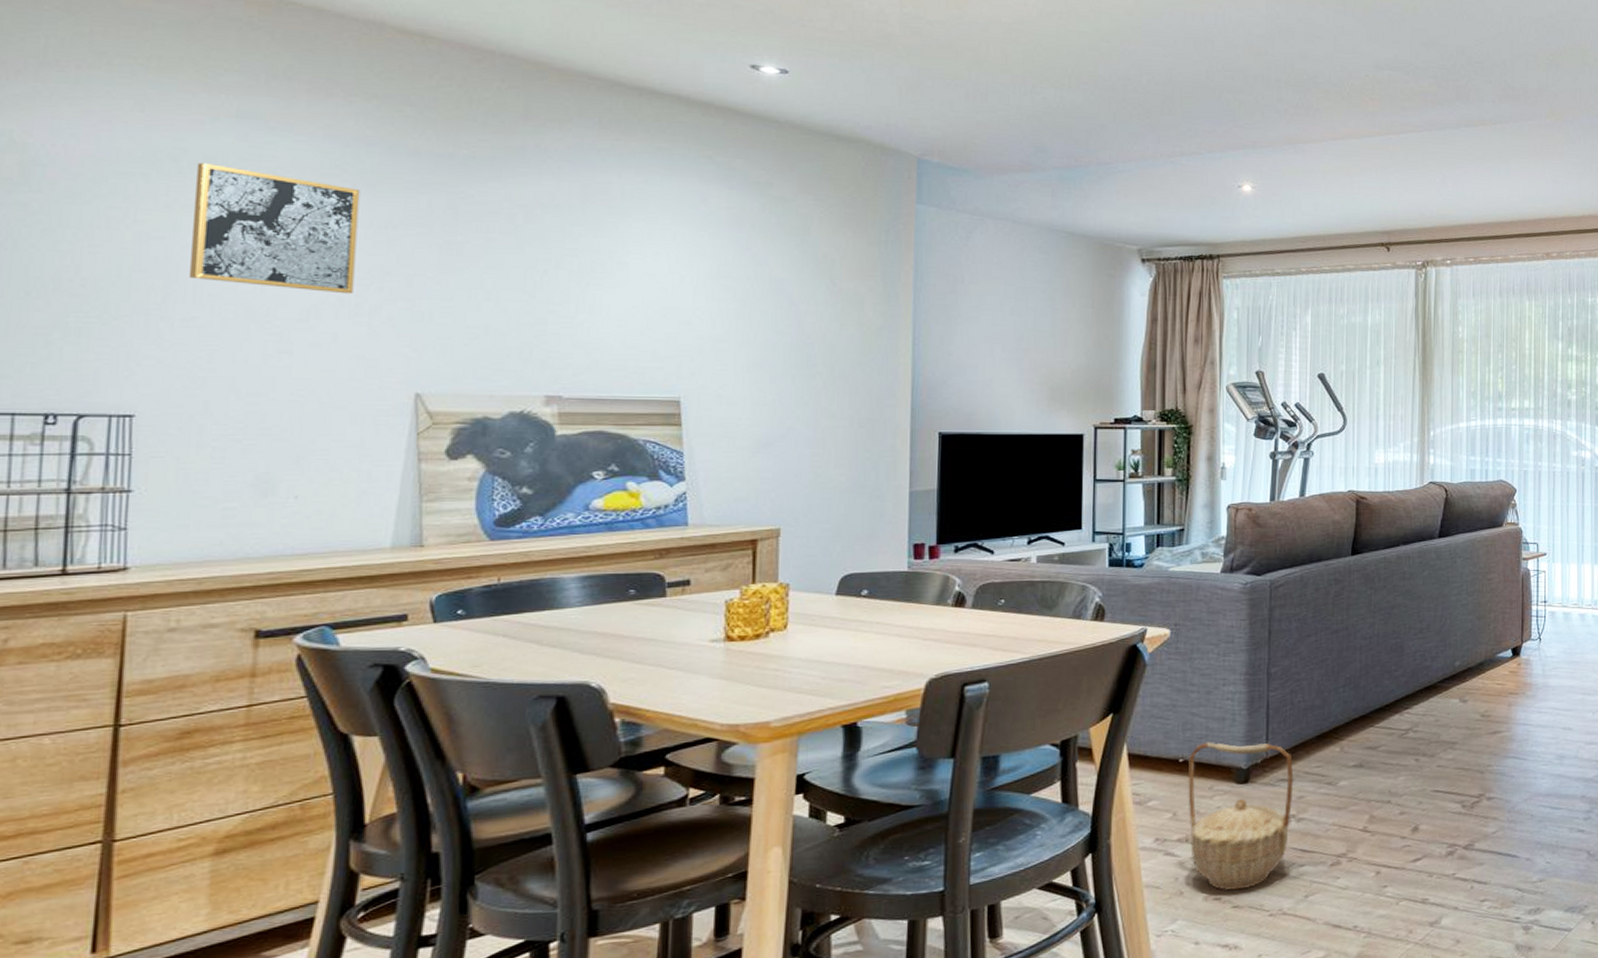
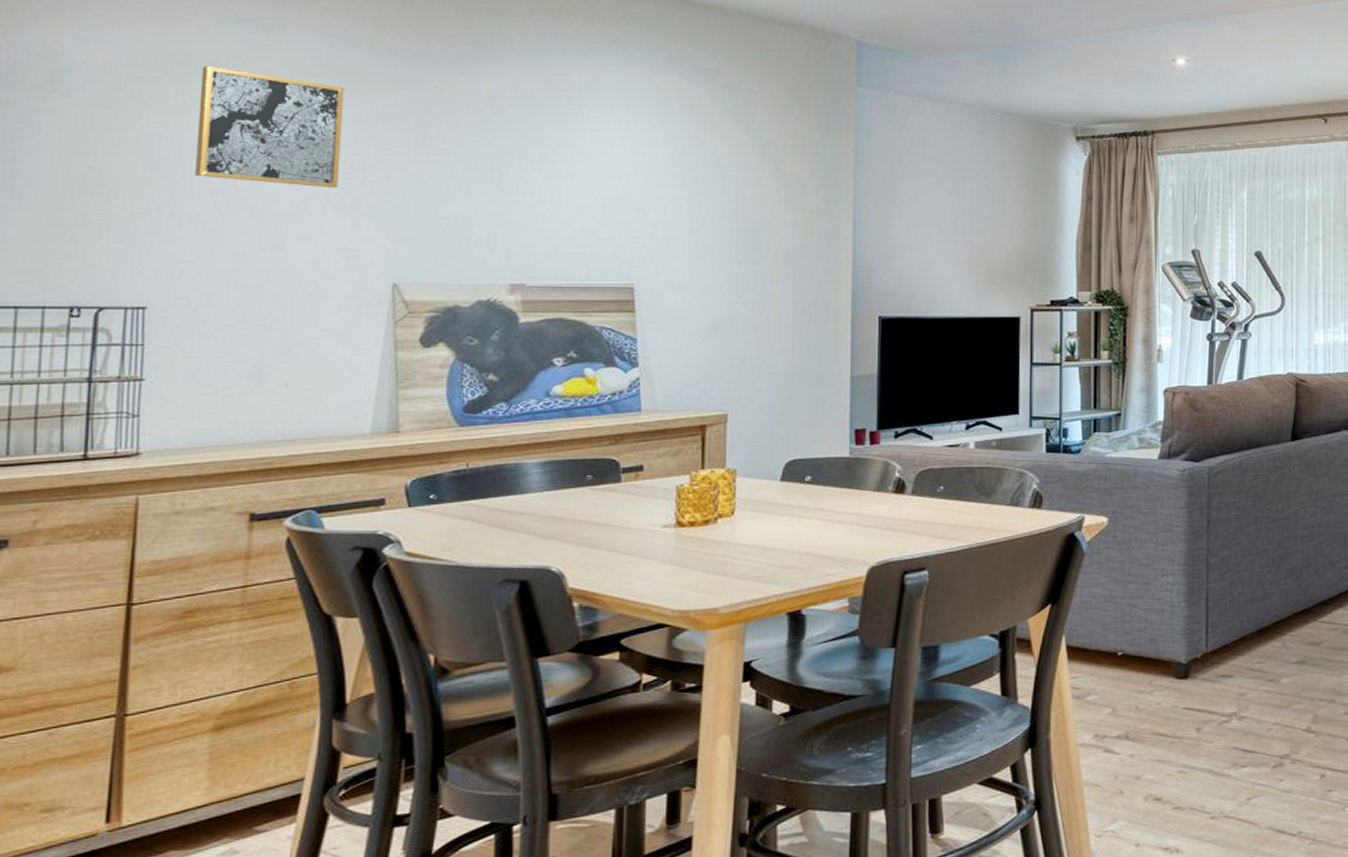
basket: present [1188,742,1294,891] -> none [1127,634,1234,791]

